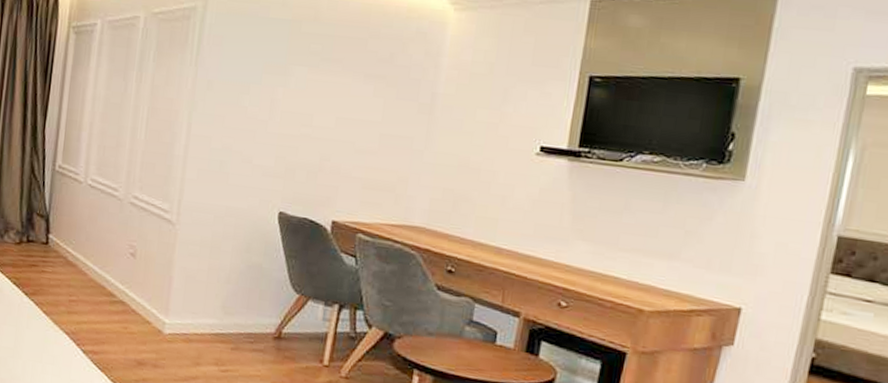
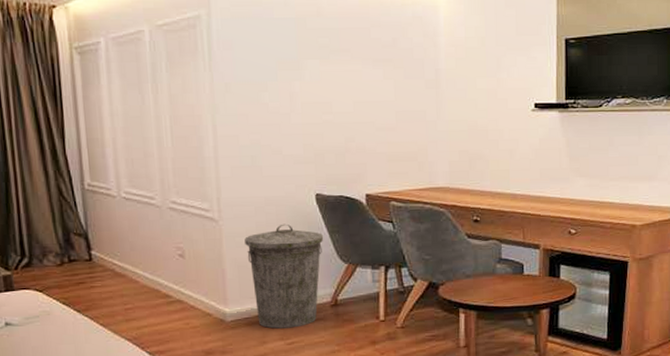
trash can: none [195,238,280,355] -> present [244,223,324,329]

